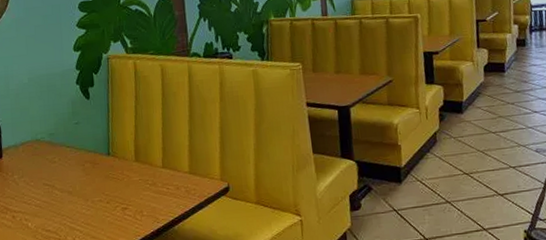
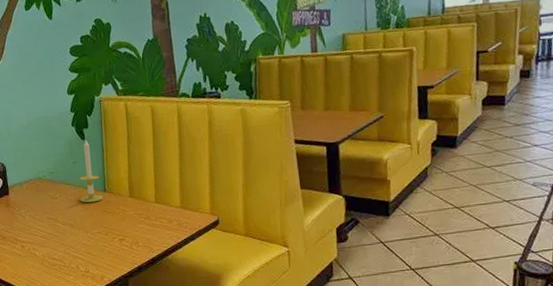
candle: none [81,99,106,168] -> present [80,140,103,203]

